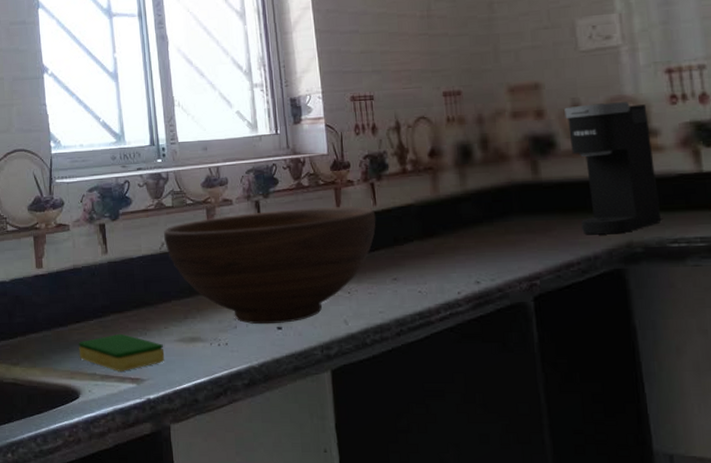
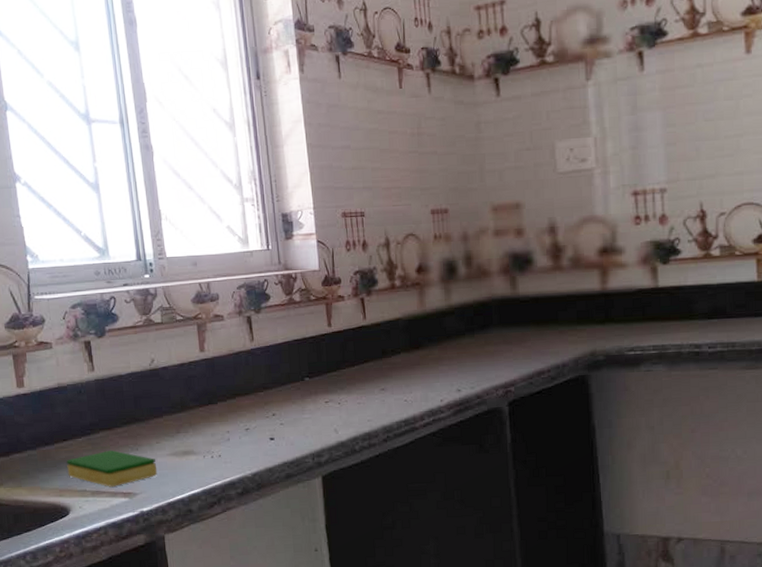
fruit bowl: present [164,205,377,325] -> none [153,320,366,436]
coffee maker: present [564,102,662,235] -> none [542,222,622,345]

